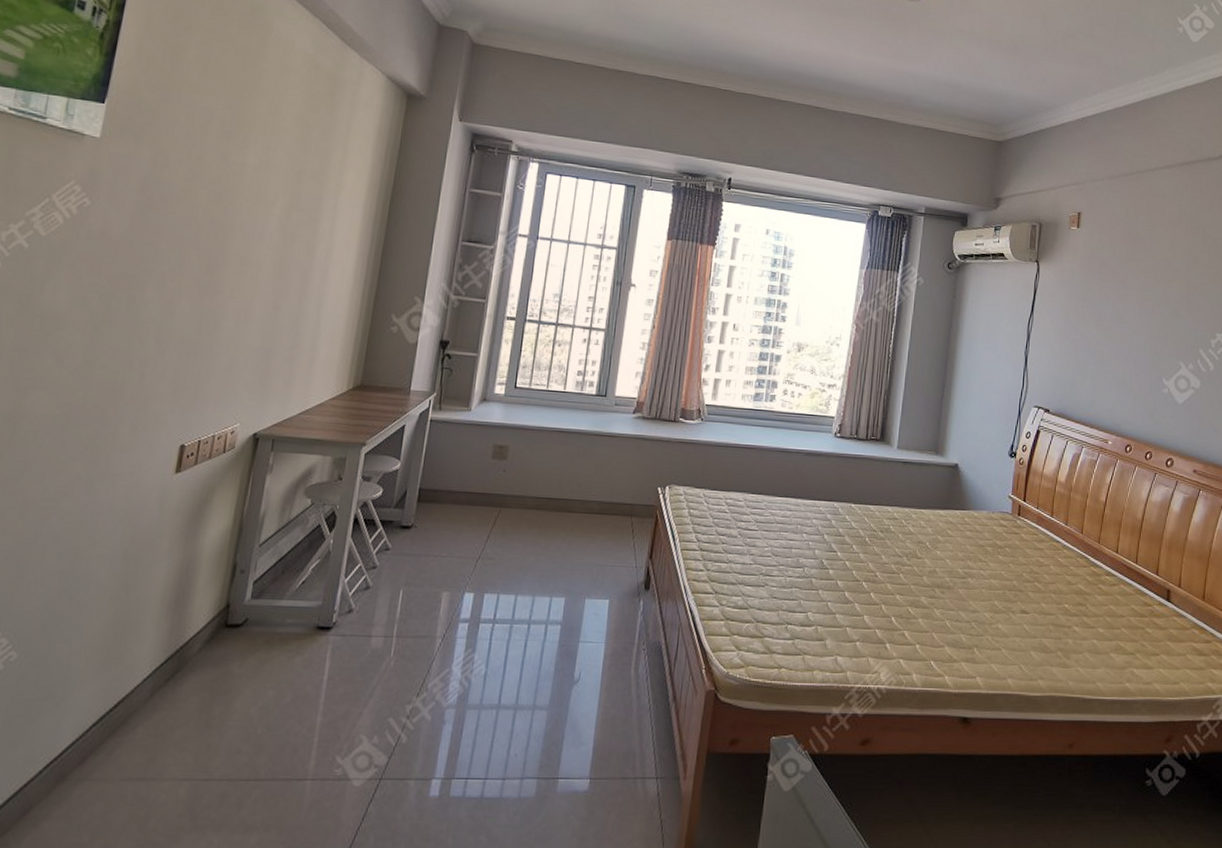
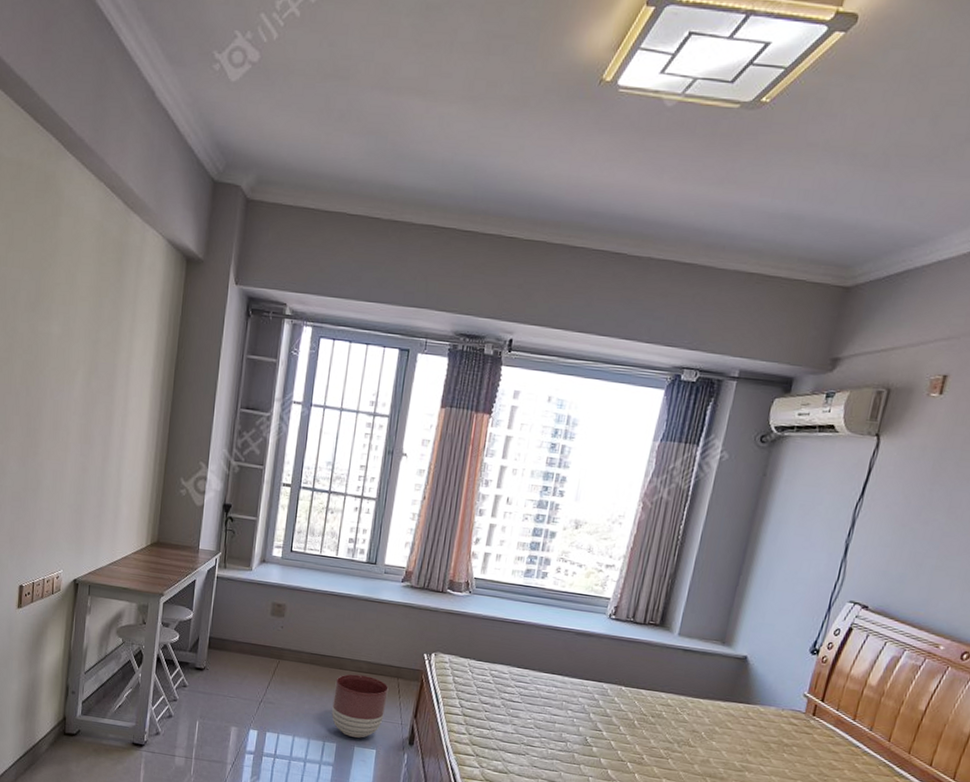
planter: none [560,516,622,588] -> present [332,674,389,738]

